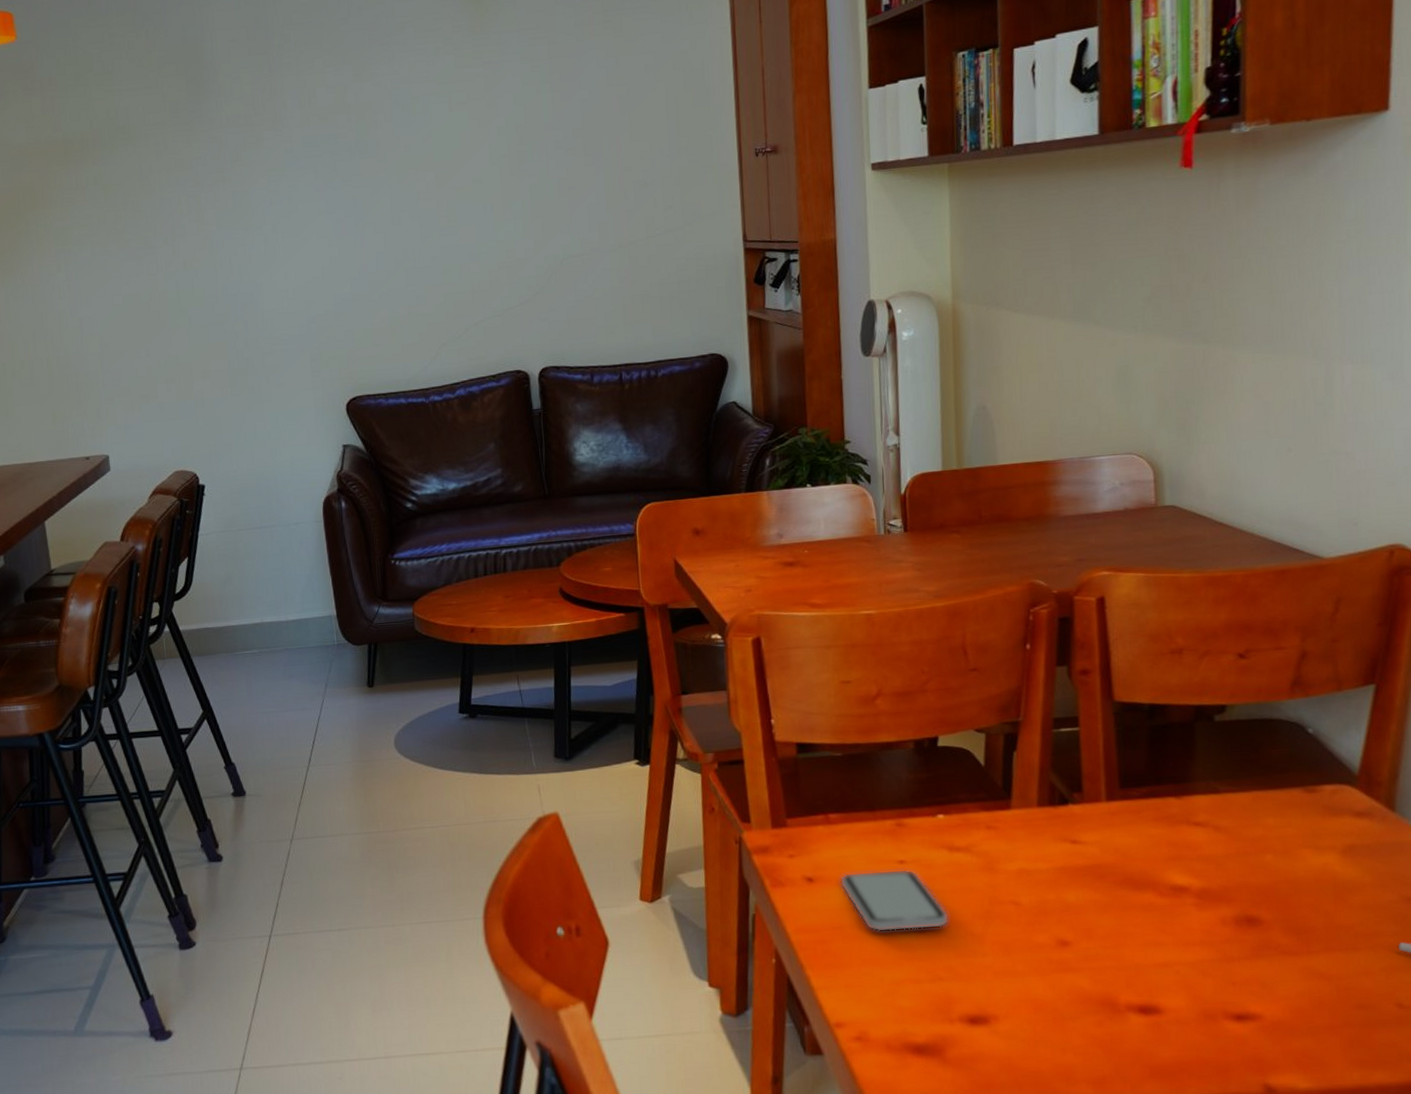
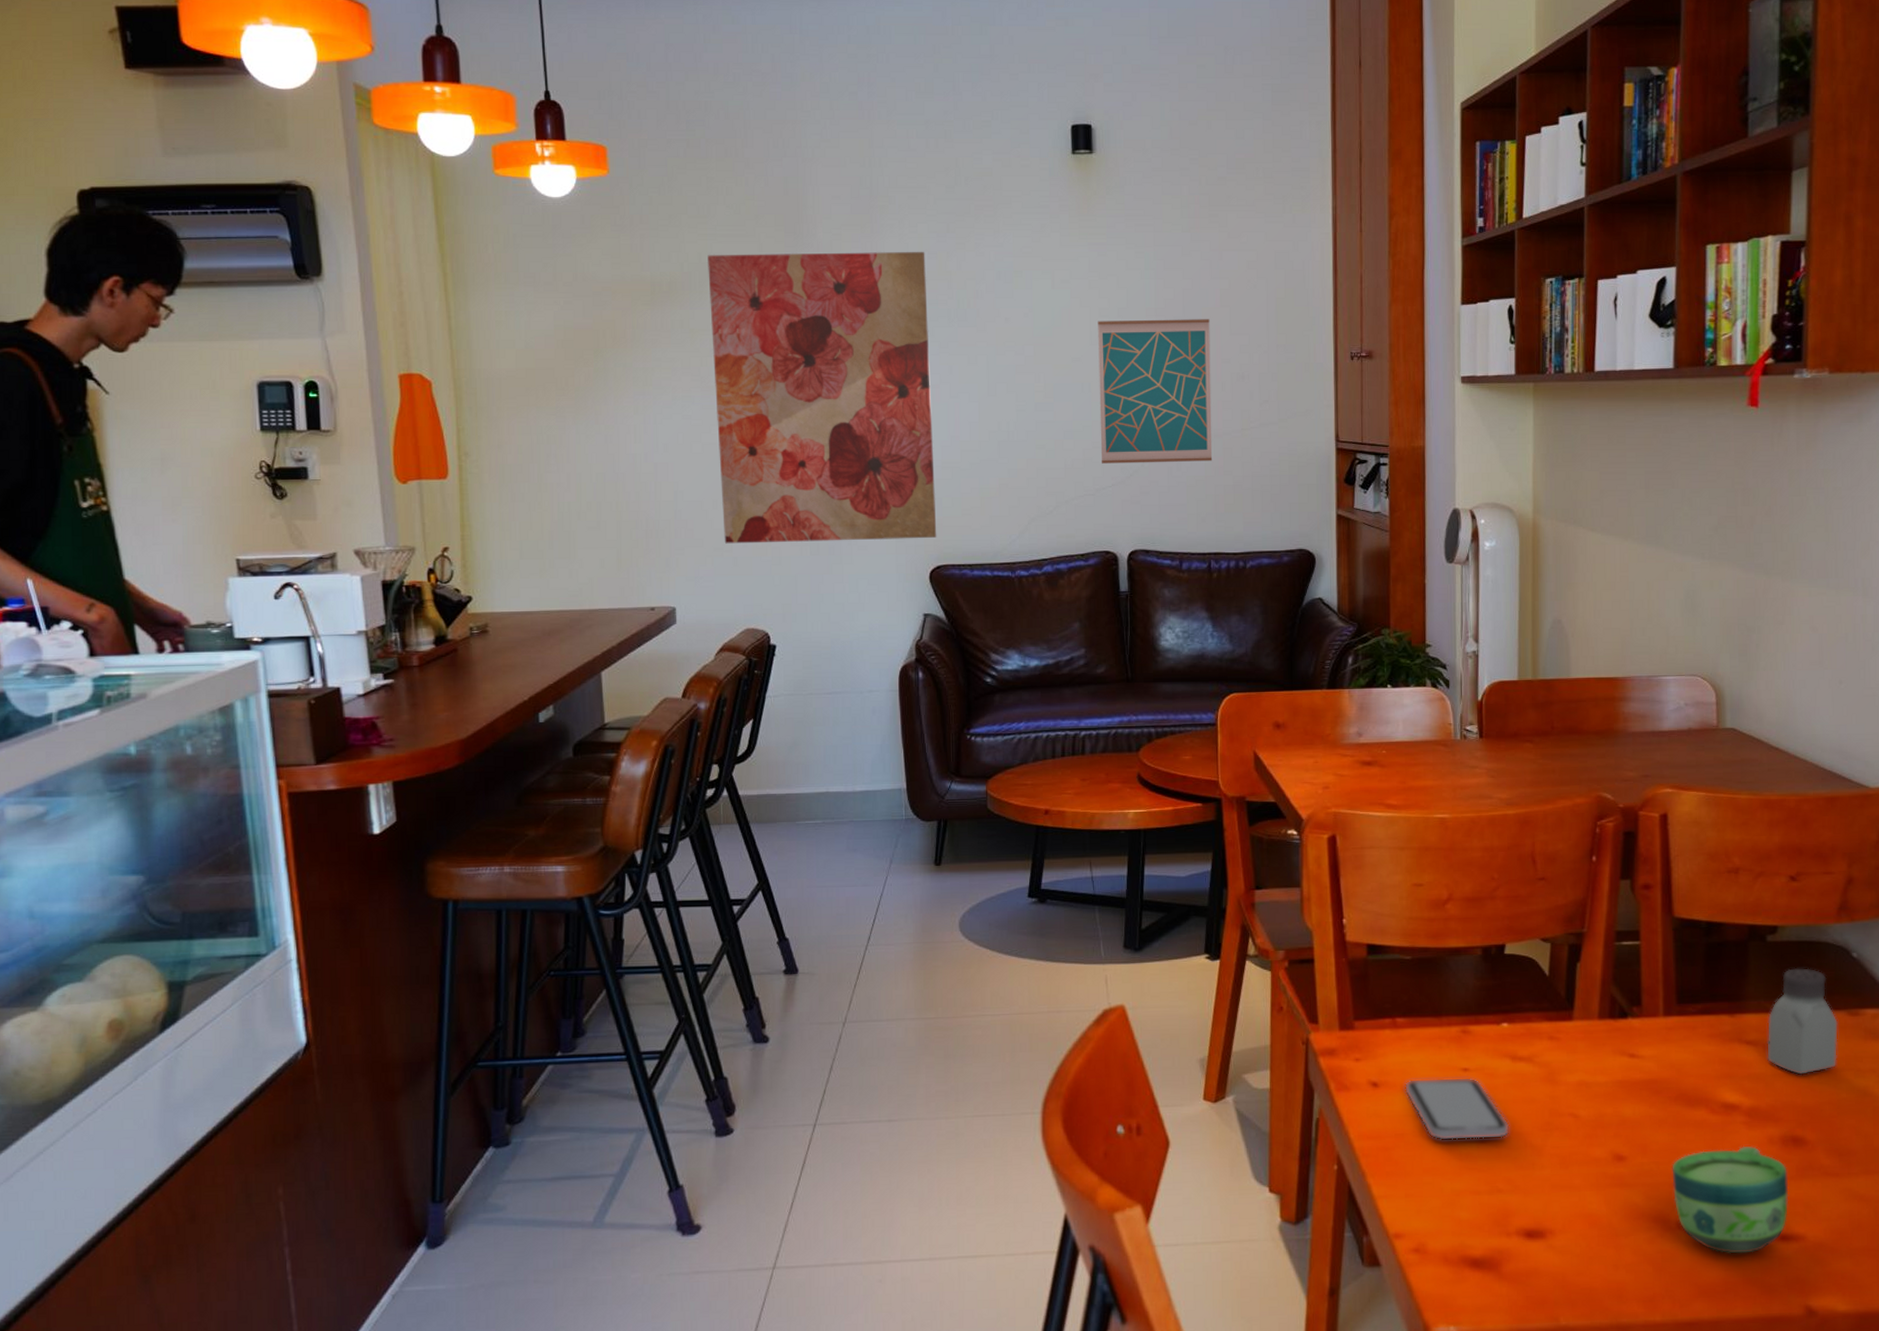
wall art: none [115,86,351,391] -> present [708,251,937,544]
wall art: none [497,128,619,284] -> present [1098,319,1213,464]
cup: none [1119,927,1244,1035] -> present [1672,1145,1789,1254]
saltshaker: none [1217,746,1294,855] -> present [1767,968,1838,1075]

